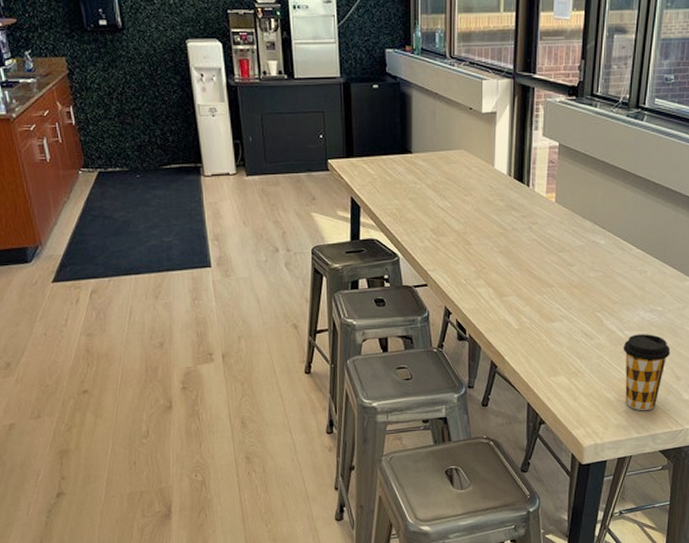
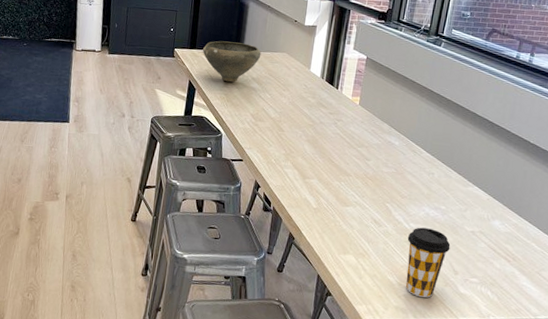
bowl: none [362,143,434,192] -> present [202,41,262,82]

